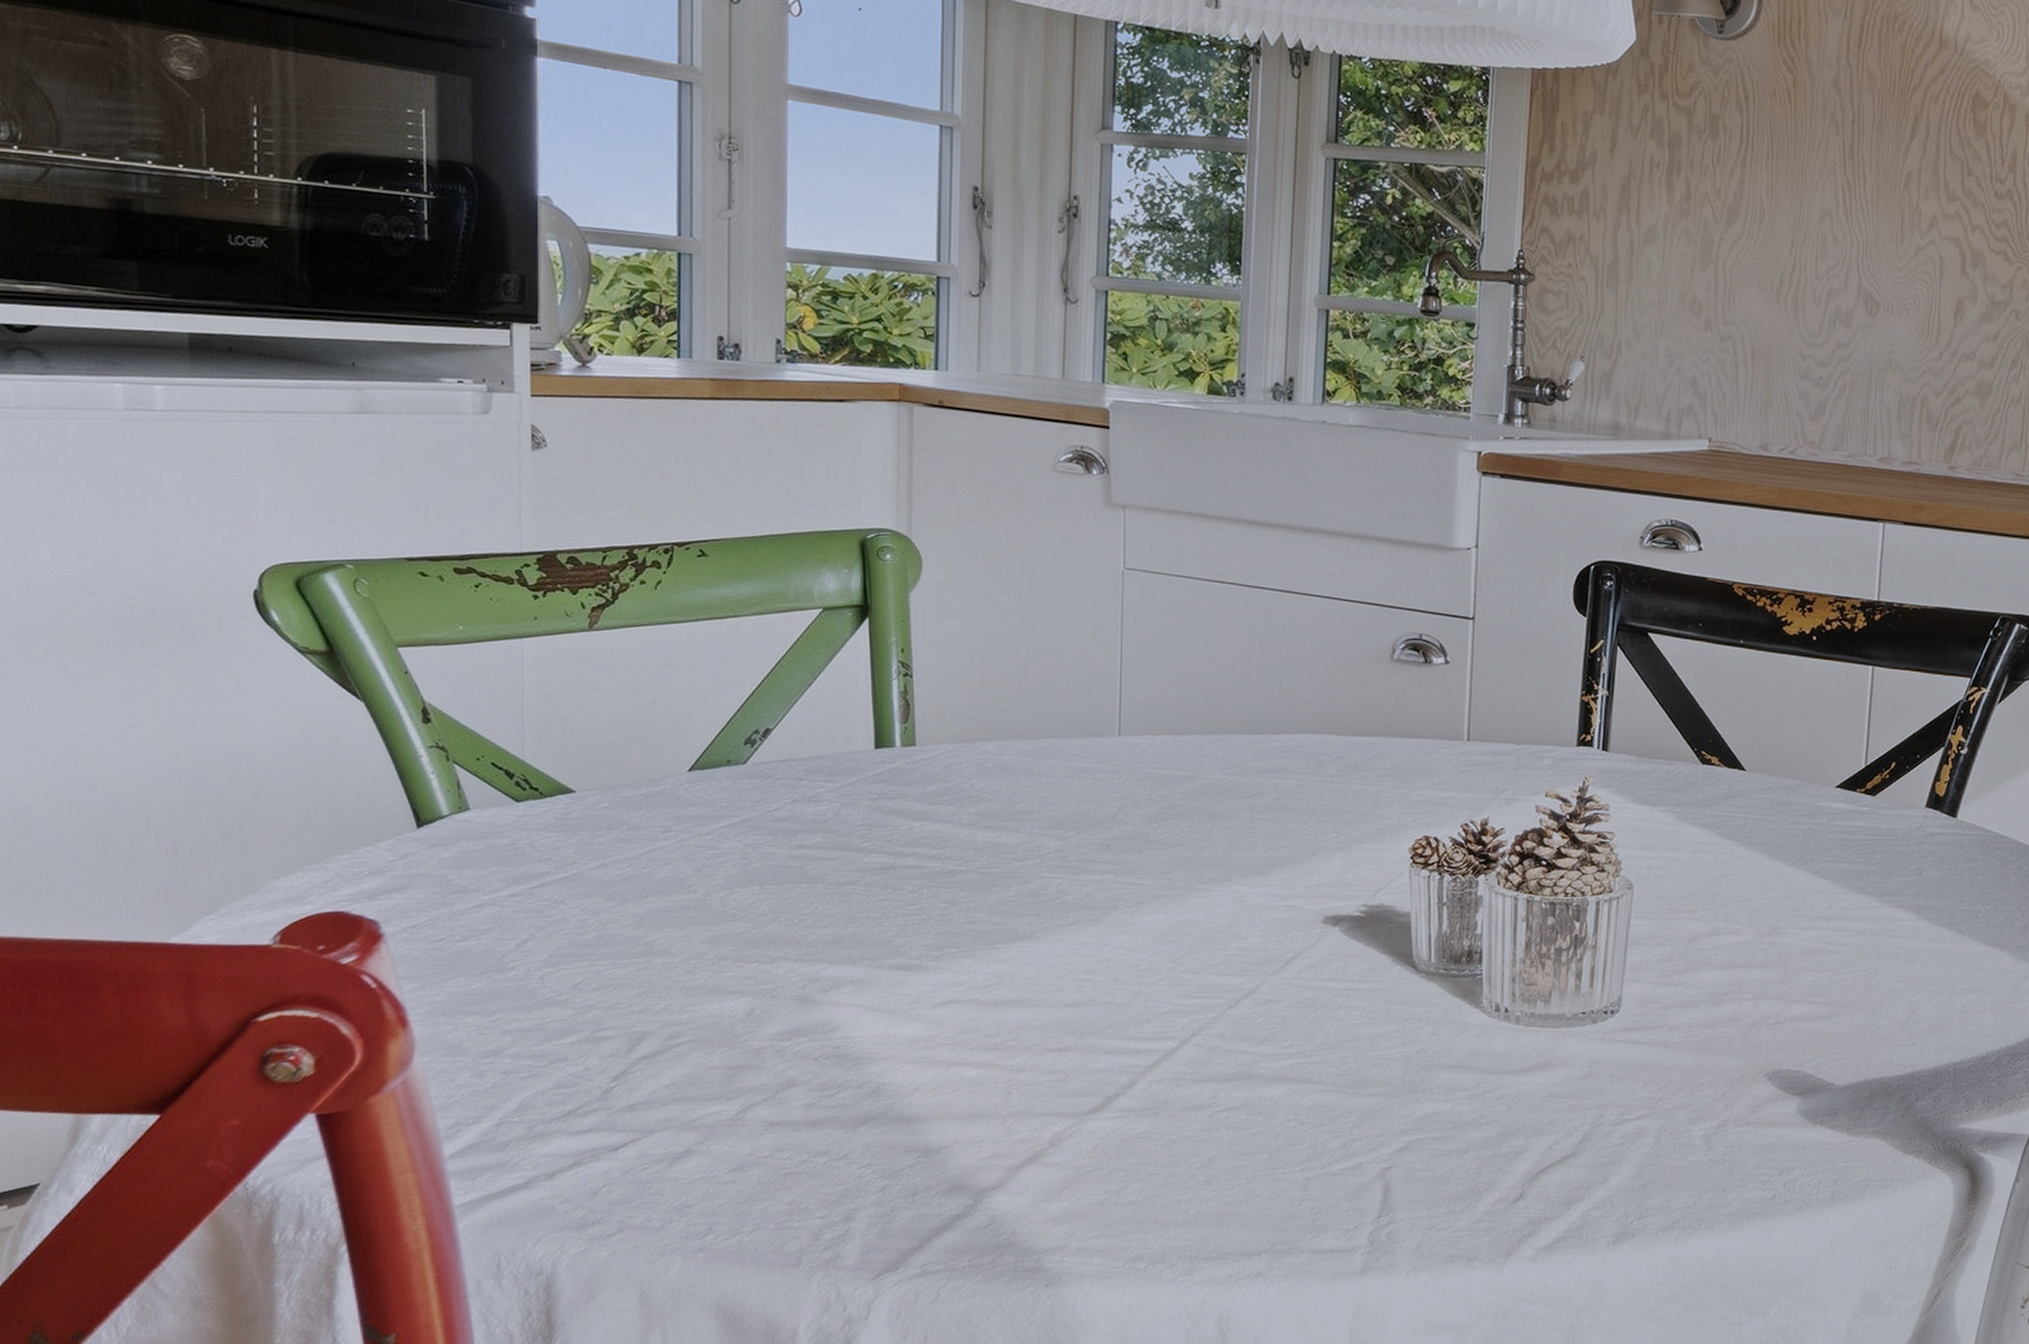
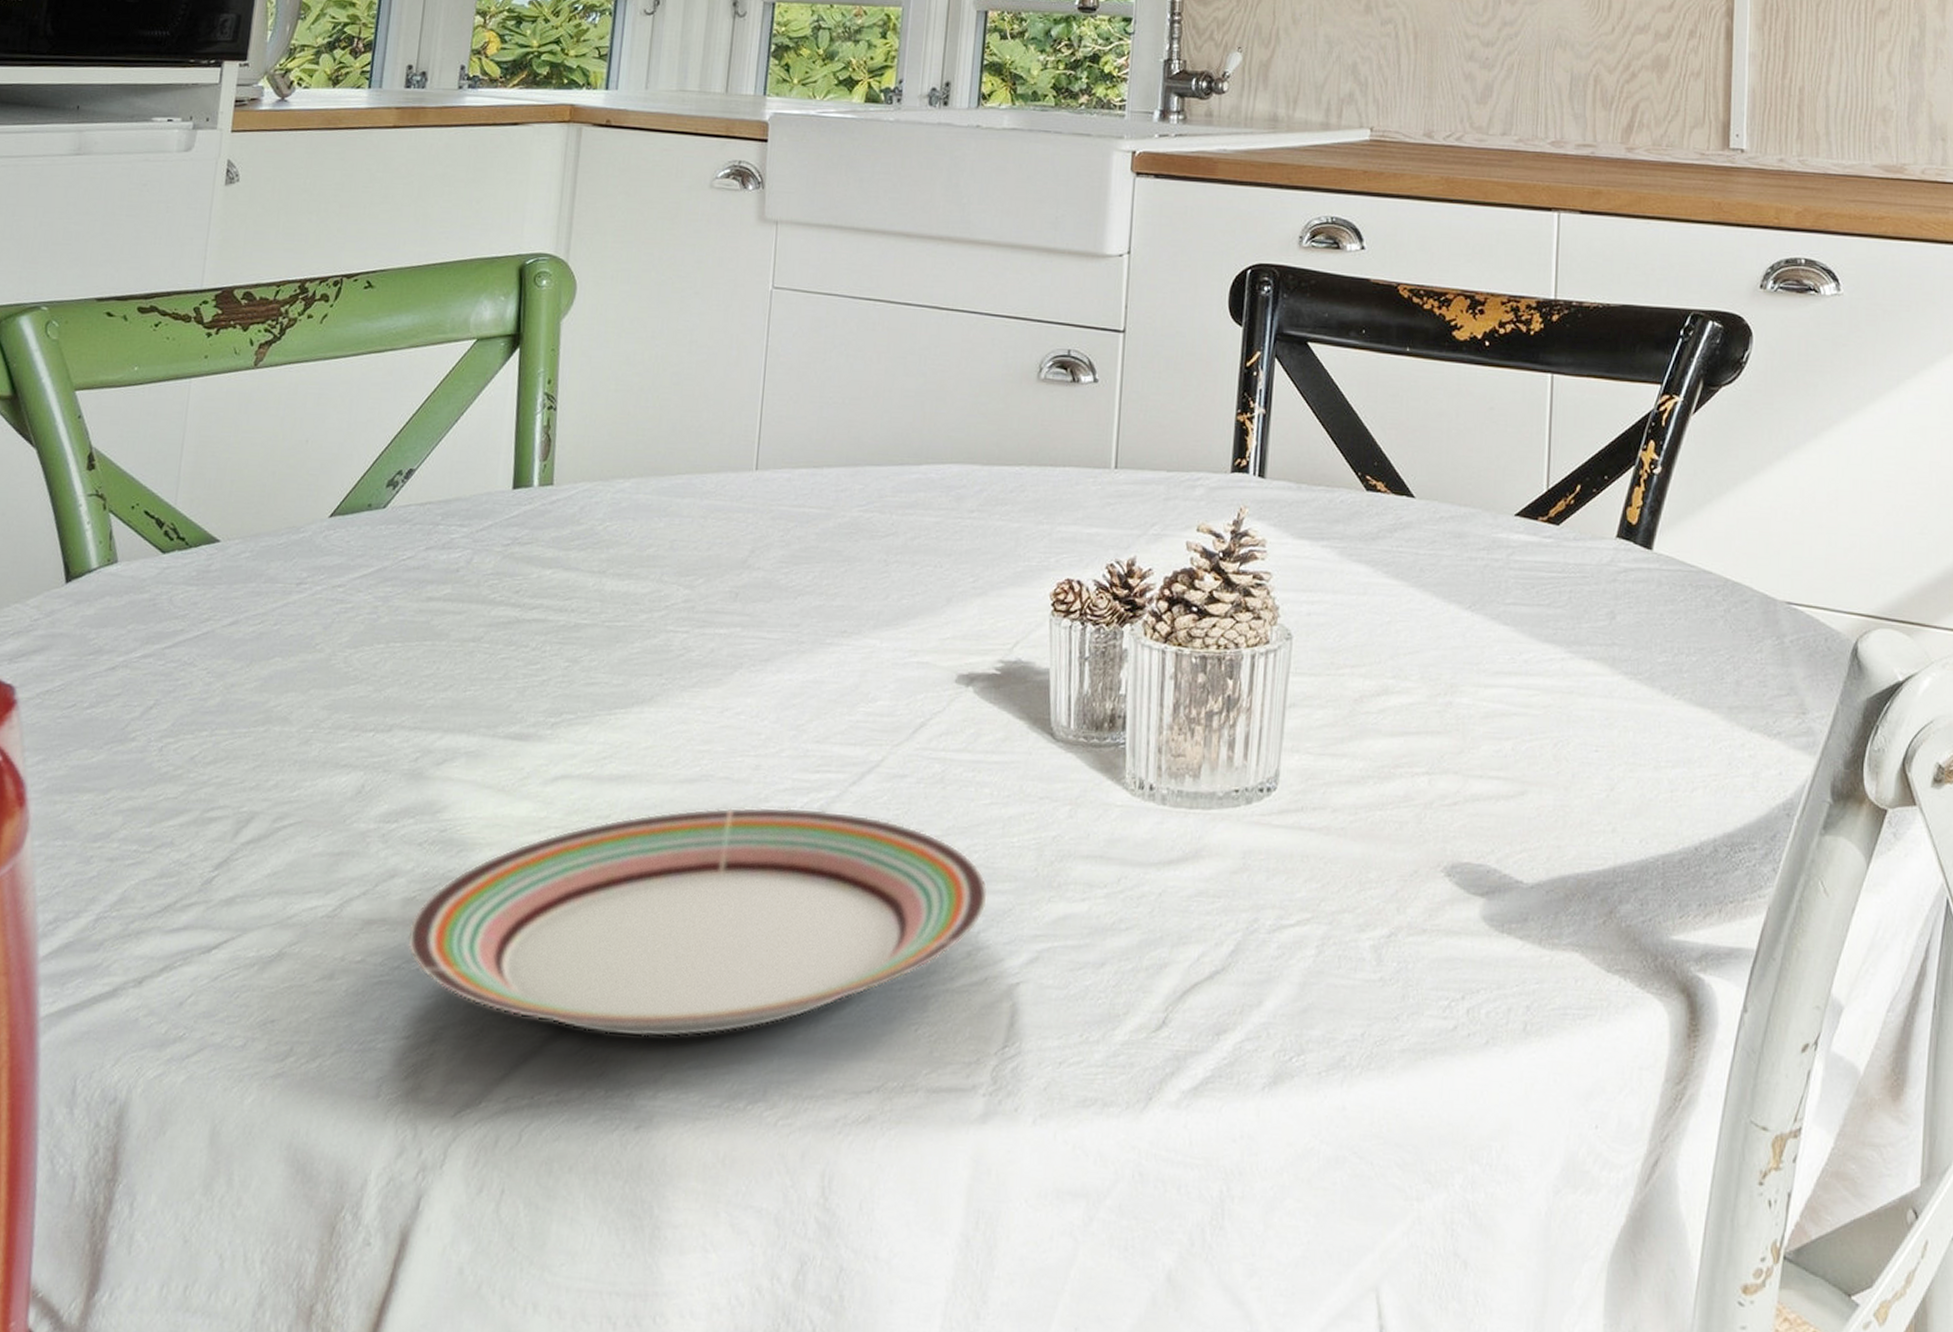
plate: none [812,1026,1361,1214] -> present [407,806,989,1038]

